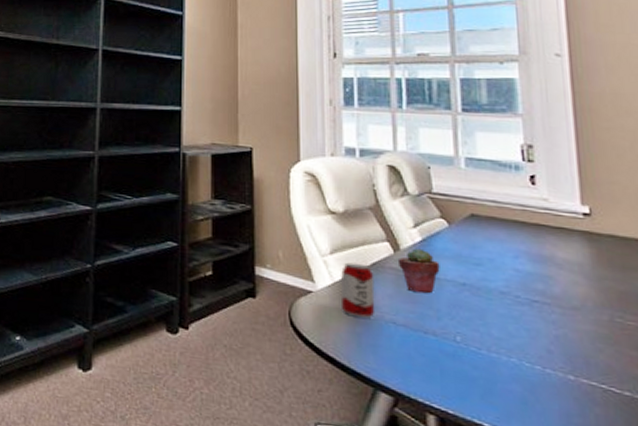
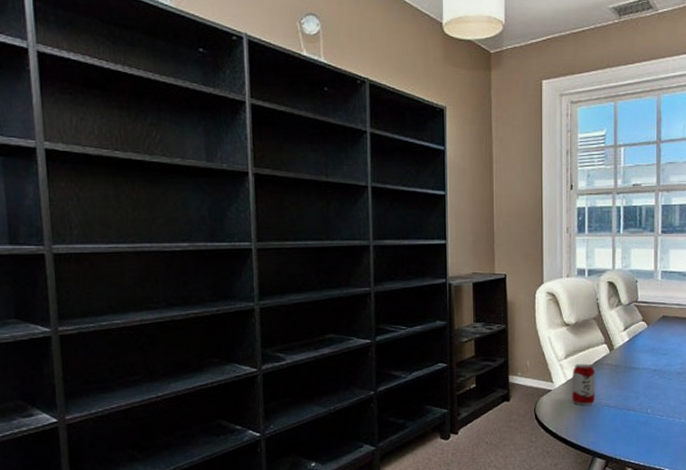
potted succulent: present [397,248,440,294] -> none [612,346,640,381]

